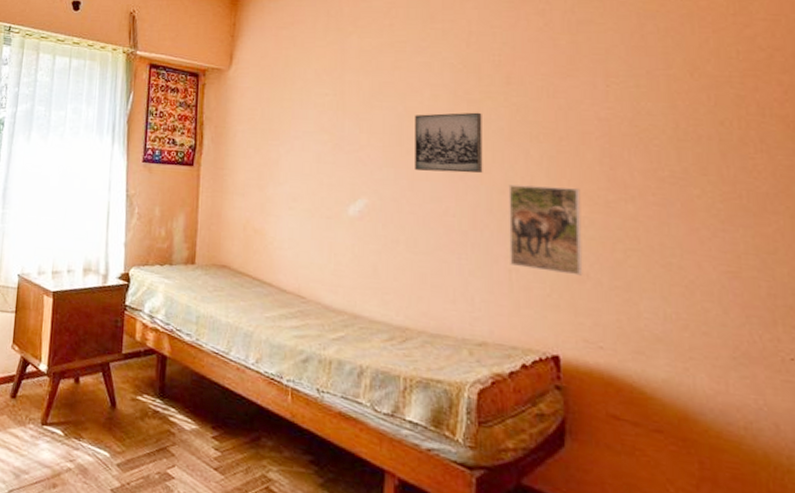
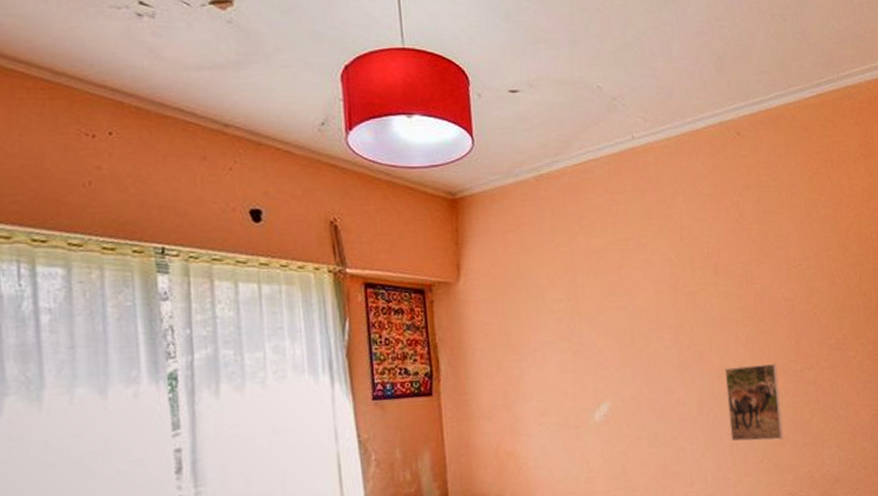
wall art: present [415,112,483,174] -> none [643,304,704,366]

